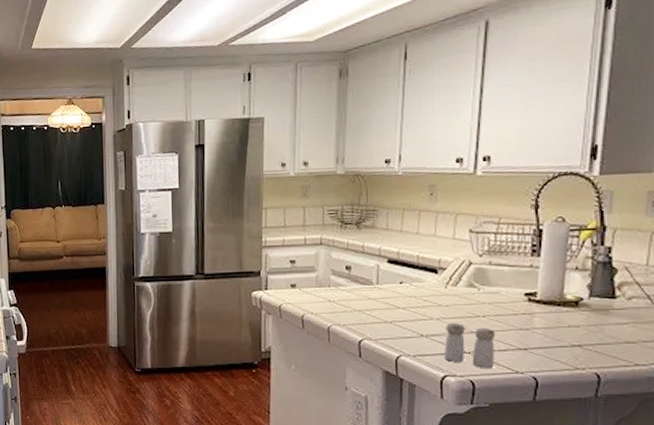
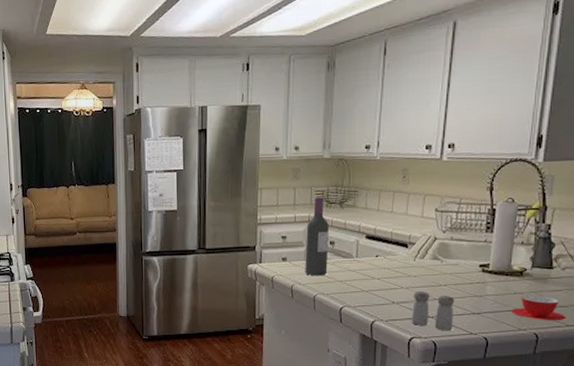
wine bottle: none [317,217,344,305] -> present [305,197,329,276]
teacup: none [565,329,635,360] -> present [510,295,566,321]

